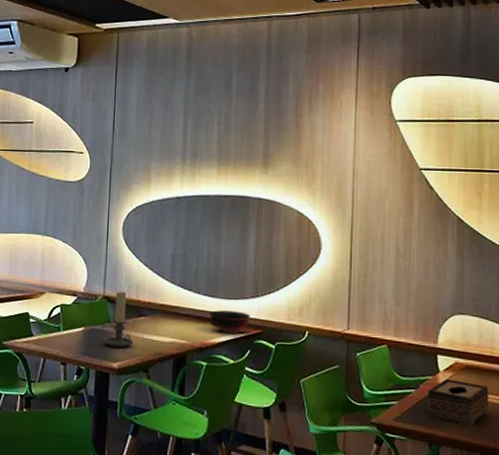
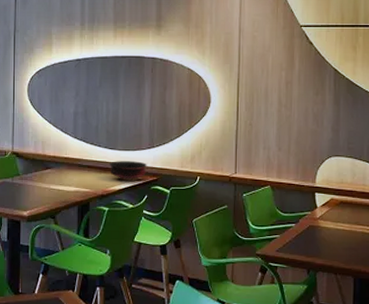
candle holder: present [103,291,134,348] -> none [14,147,41,197]
tissue box: present [426,379,489,426] -> none [305,214,361,253]

